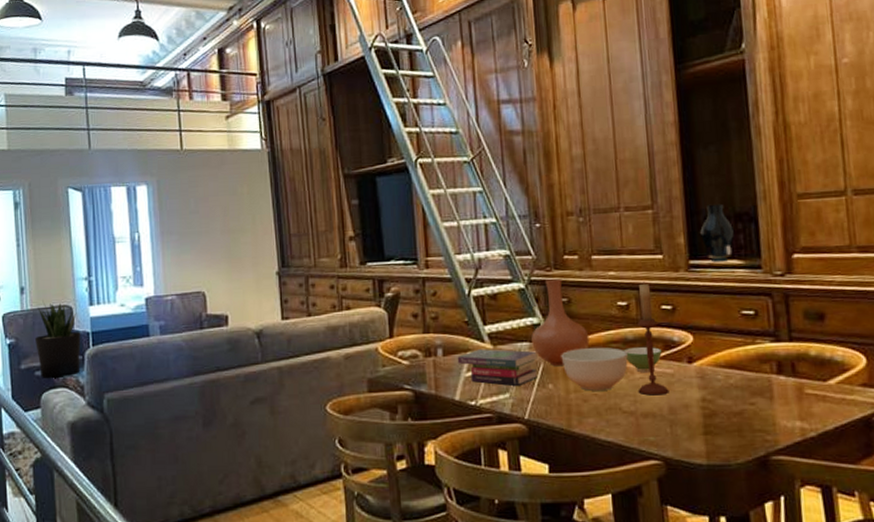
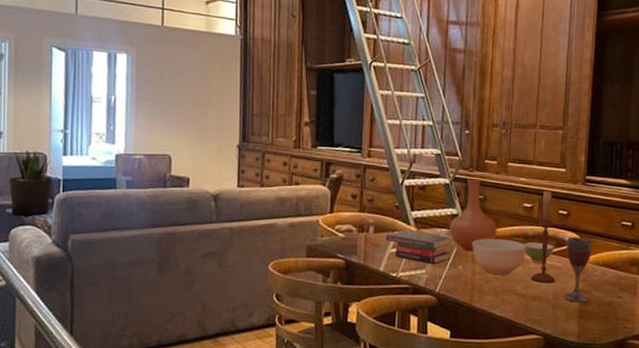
cup: none [677,335,715,416] -> present [564,237,592,303]
vase: present [700,203,735,262] -> none [598,131,626,180]

